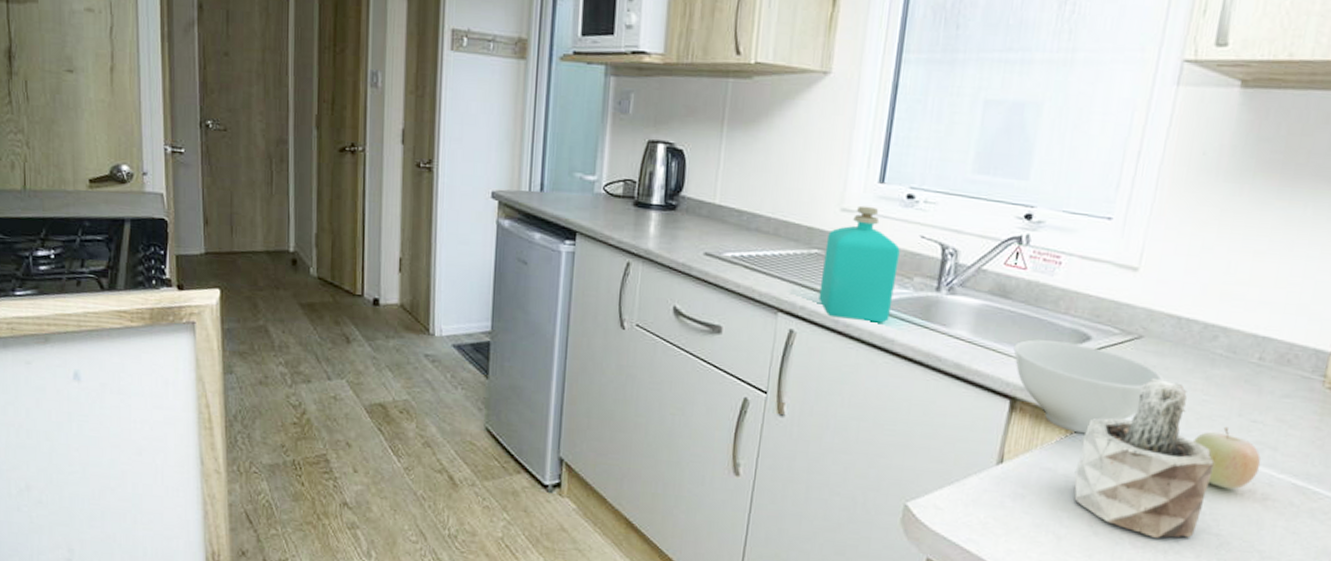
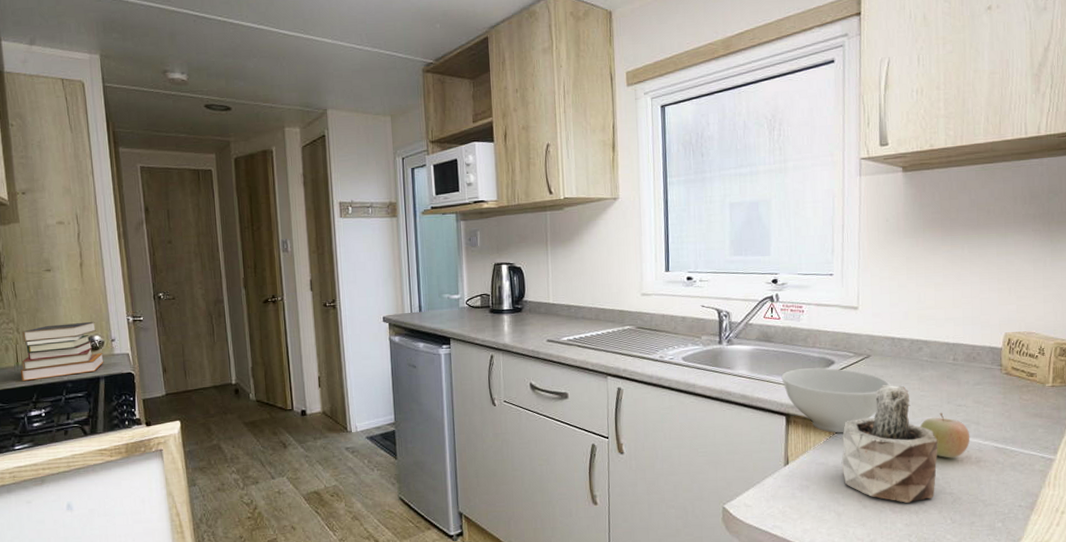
books: none [27,143,131,212] -> present [20,321,104,381]
soap bottle: present [818,205,900,323] -> none [634,289,689,374]

